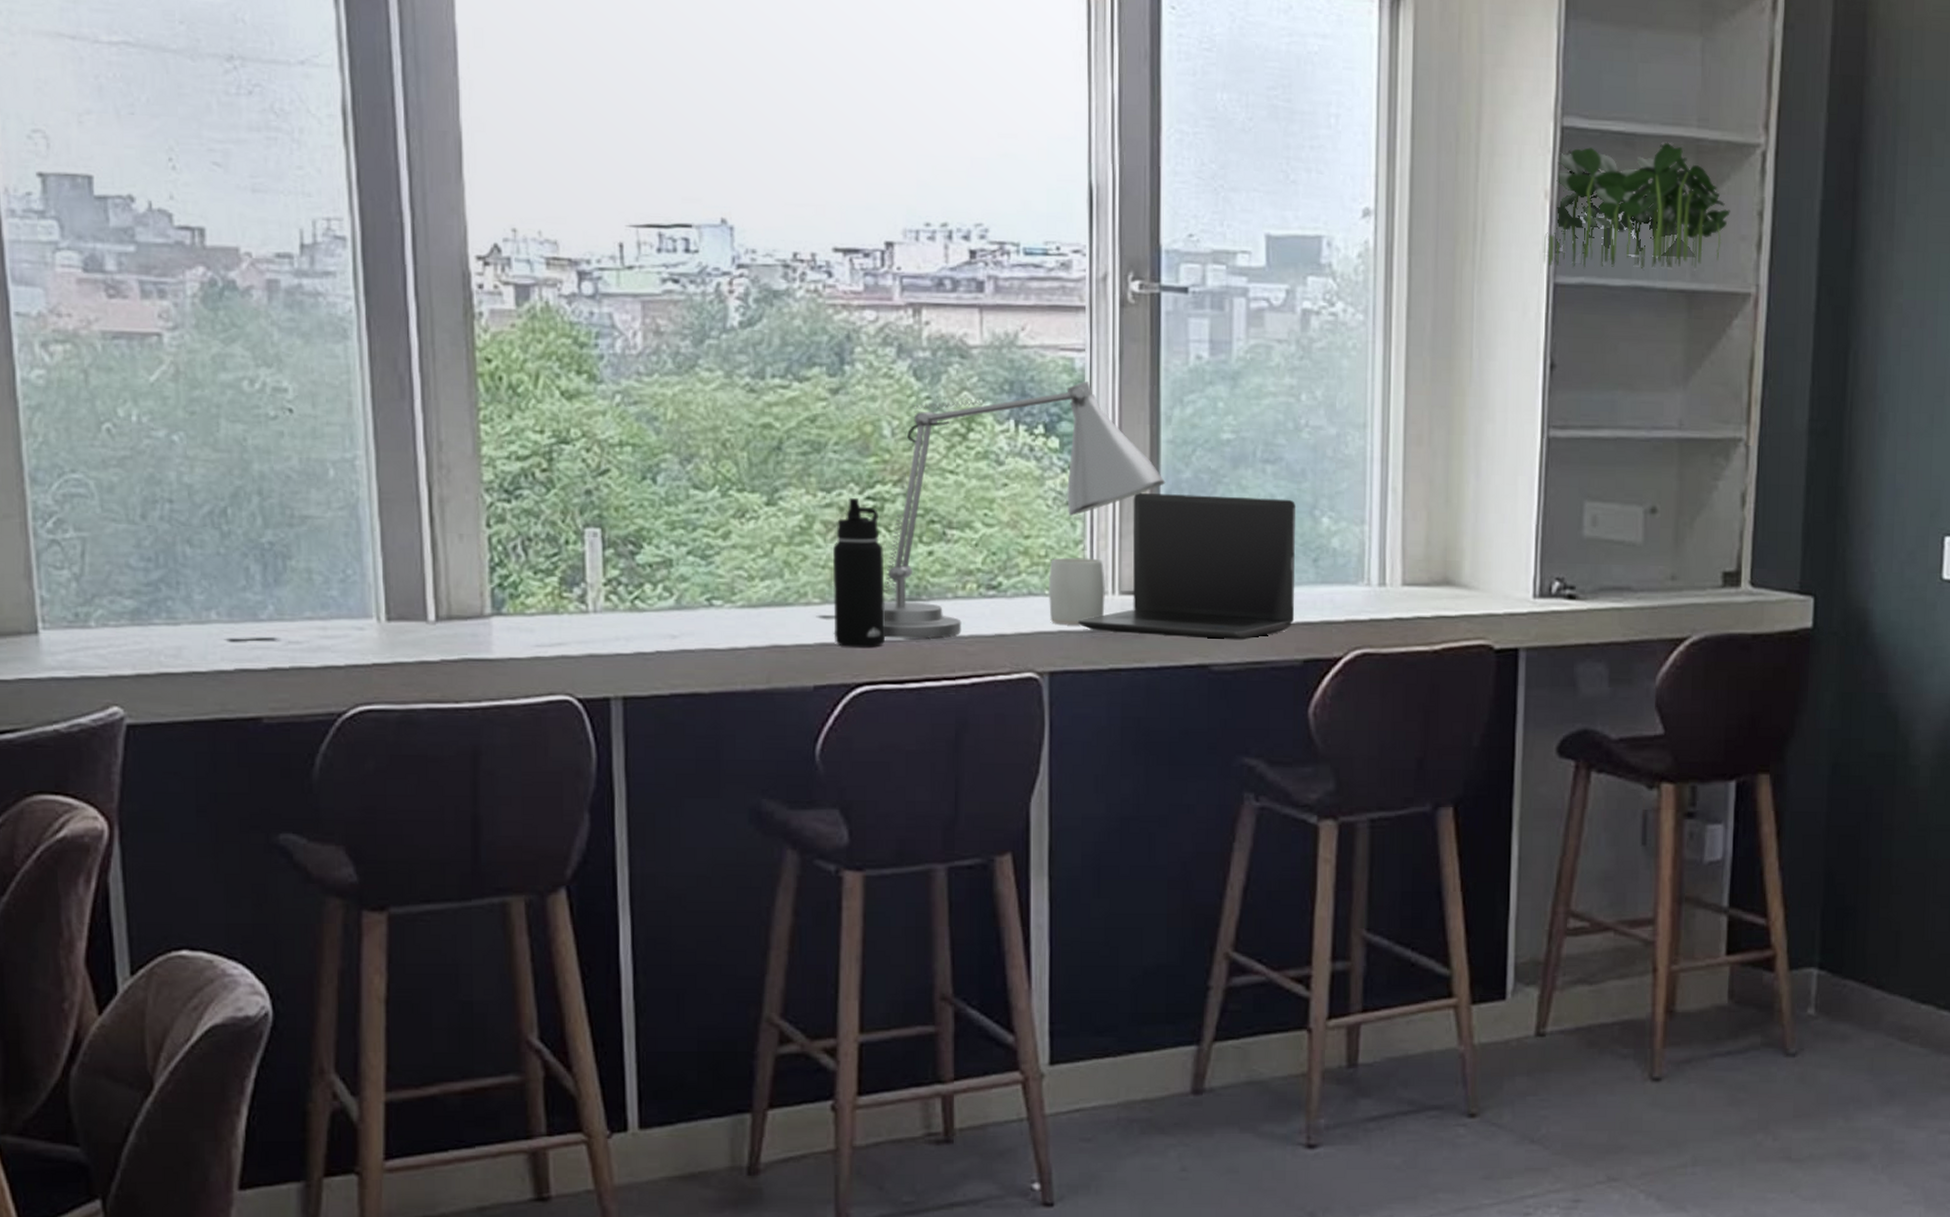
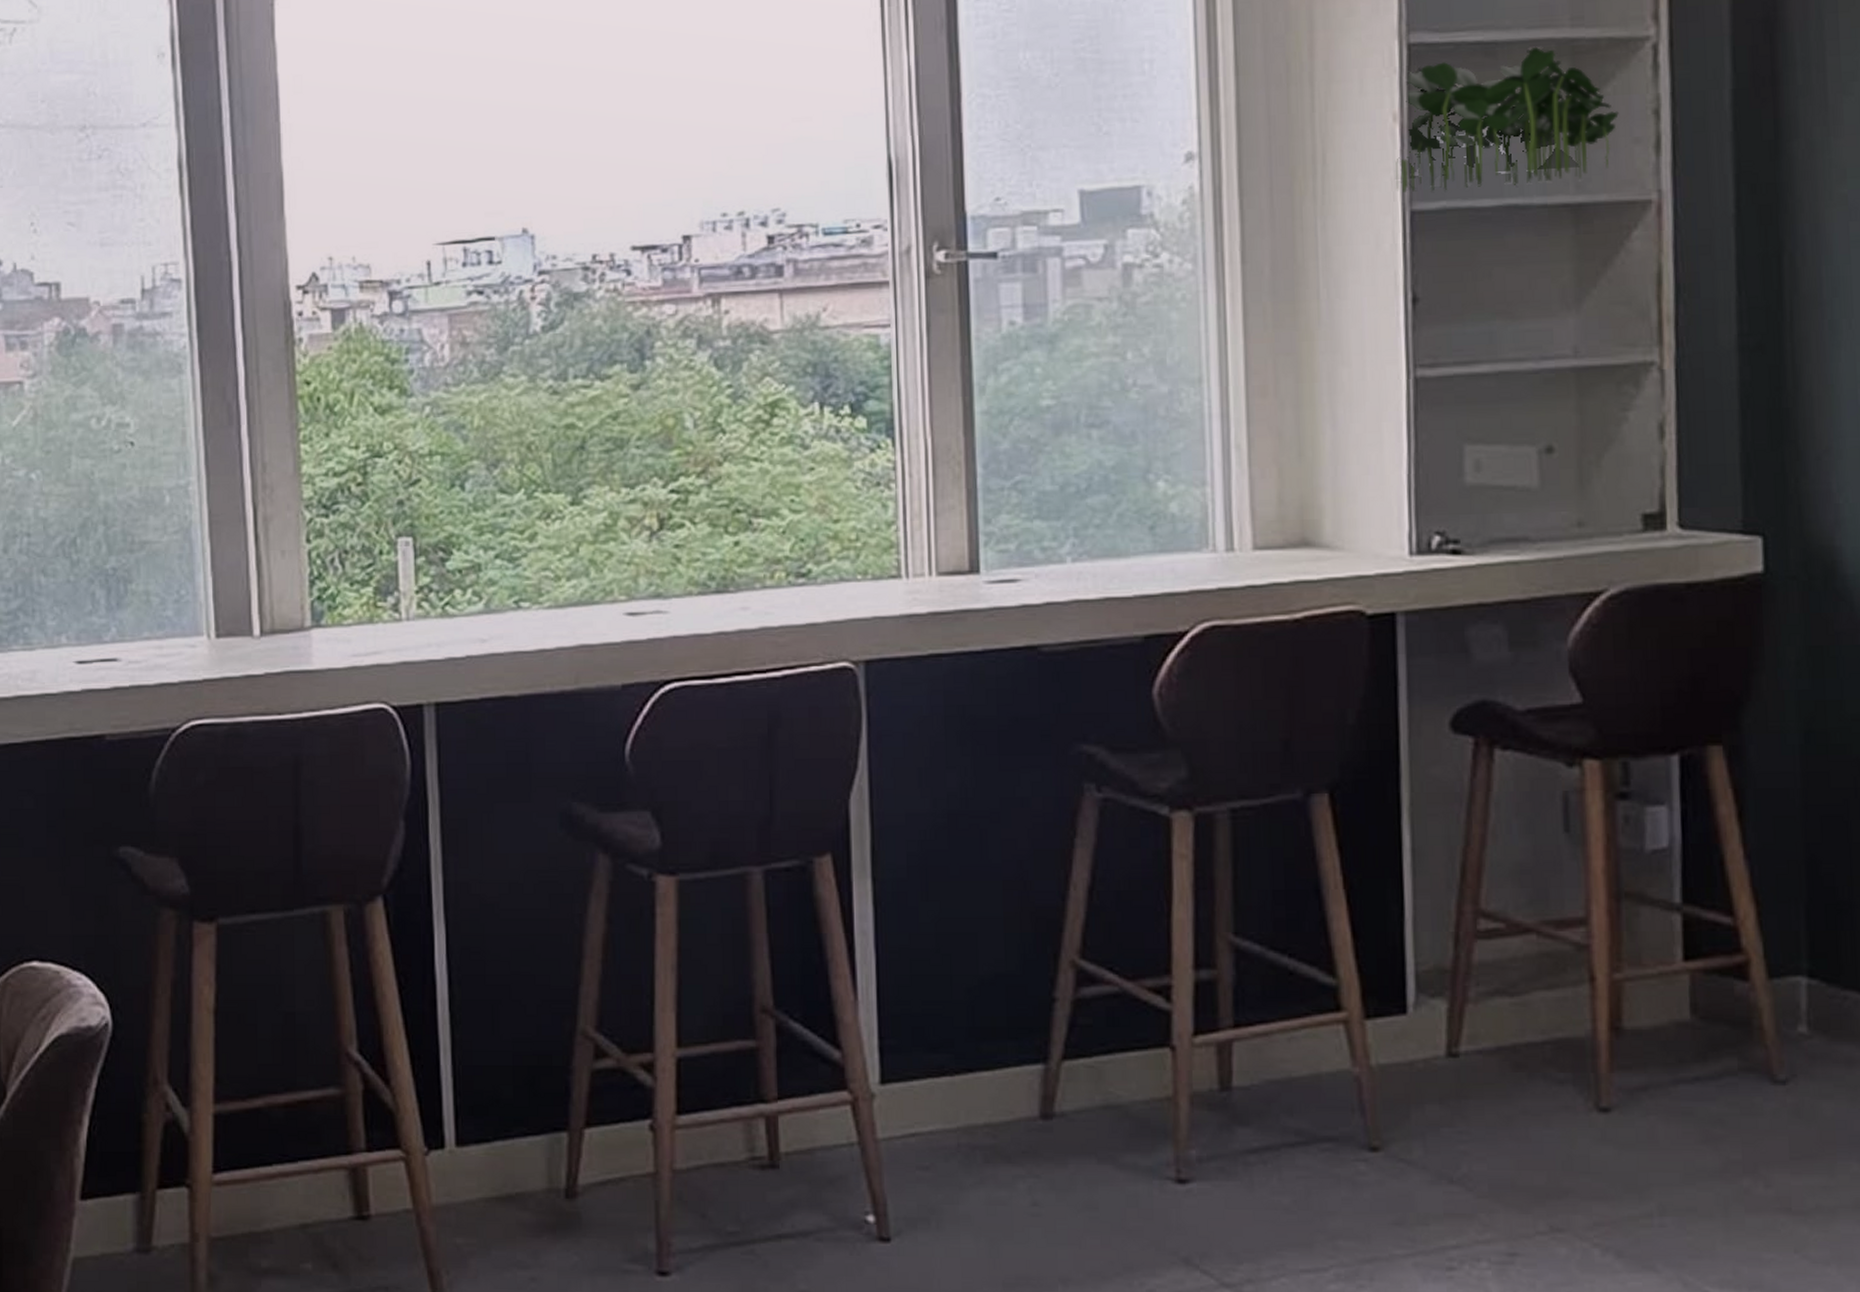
water bottle: present [832,498,885,647] -> none [637,492,692,643]
desk lamp: present [883,382,1166,639] -> none [690,357,982,632]
mug: present [1048,557,1105,625] -> none [860,539,922,610]
laptop computer: present [1078,492,1295,641] -> none [894,464,1132,619]

